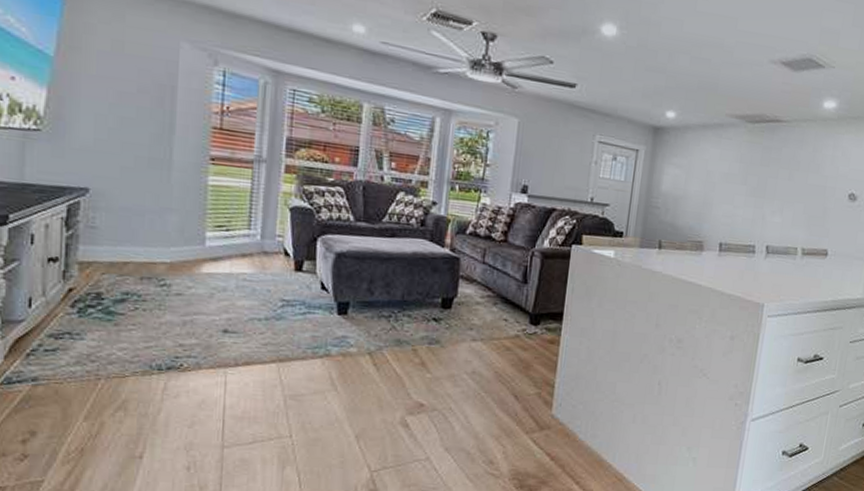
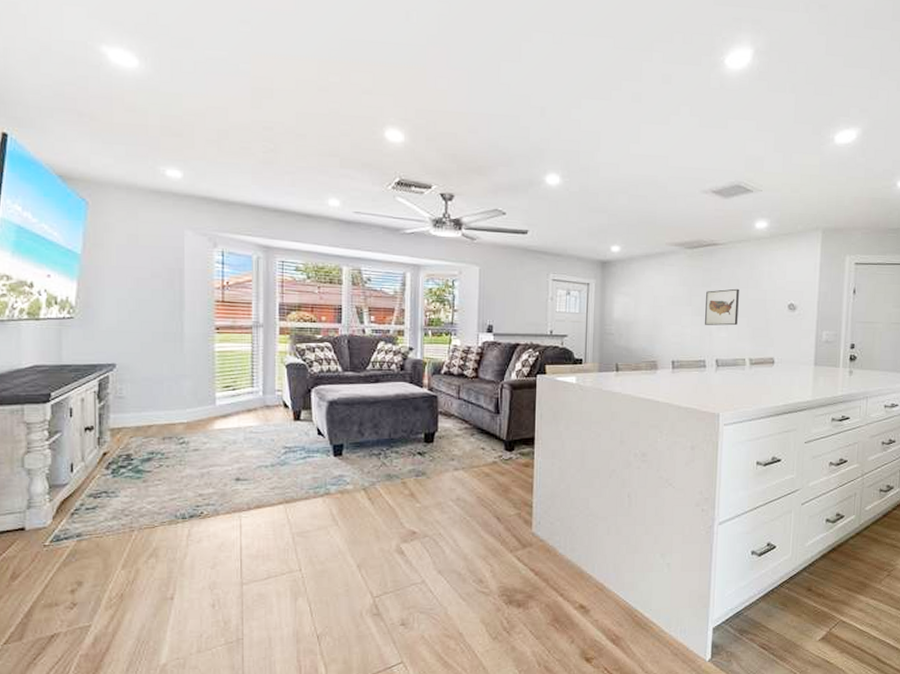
wall art: none [759,170,799,211] -> present [705,288,739,326]

